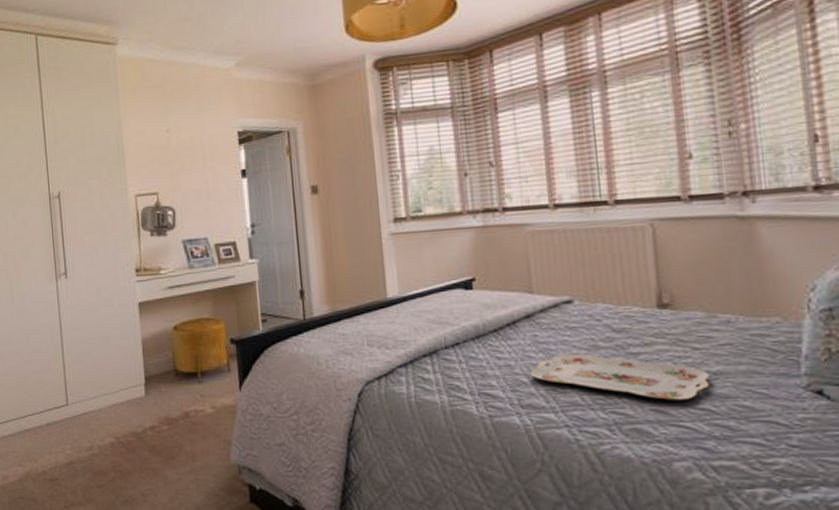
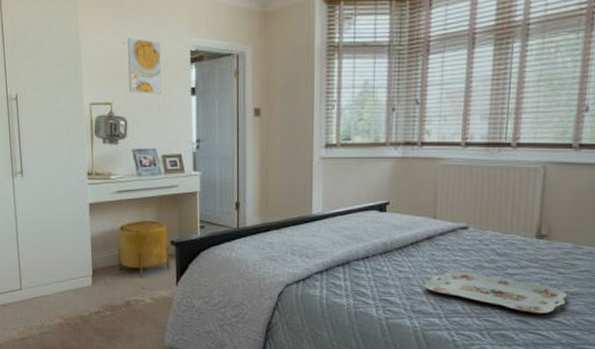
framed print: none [171,123,211,181] -> present [128,37,163,95]

